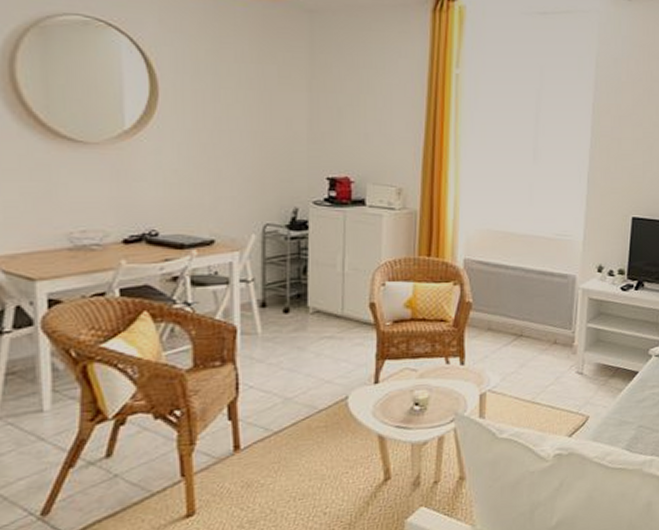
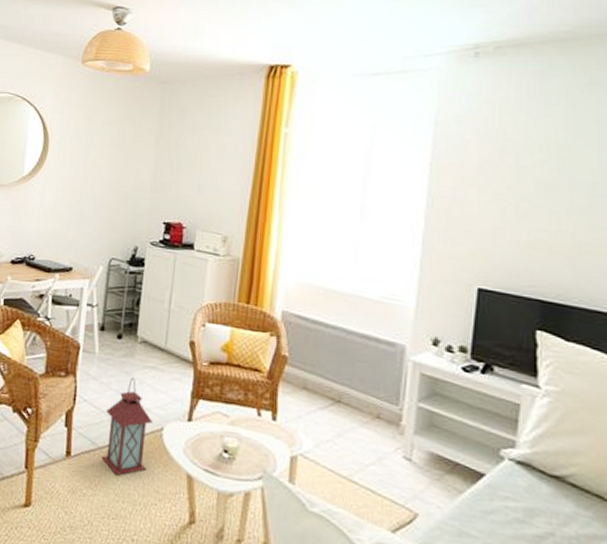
lantern: none [278,351,335,456] -> present [101,377,152,476]

